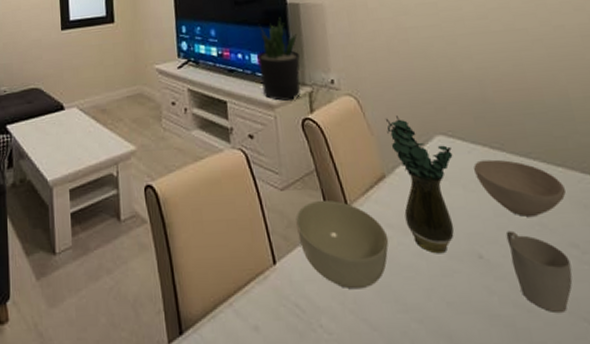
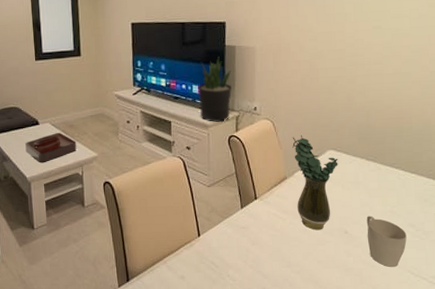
decorative tray: none [47,120,110,161] -> present [25,133,77,163]
bowl: present [295,200,389,290] -> none [217,194,283,253]
bowl: present [474,159,567,217] -> none [352,167,414,206]

